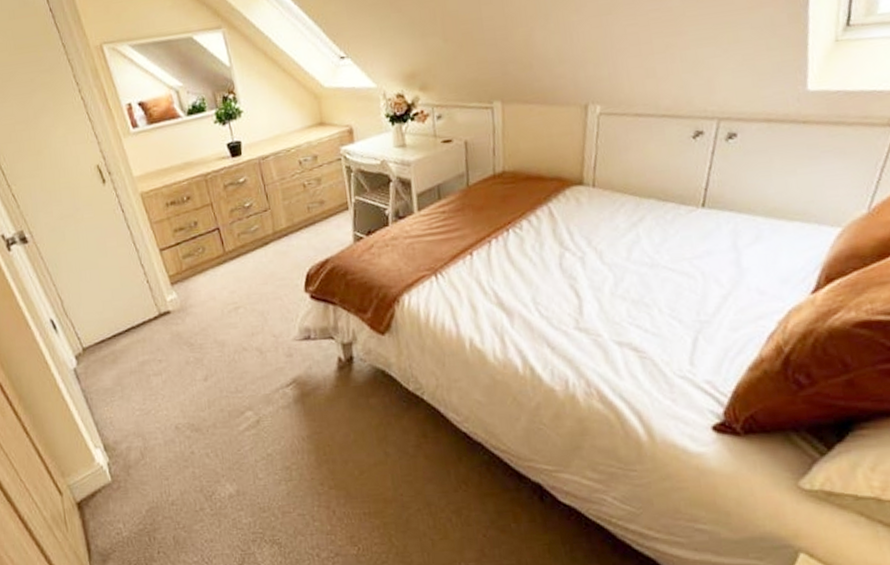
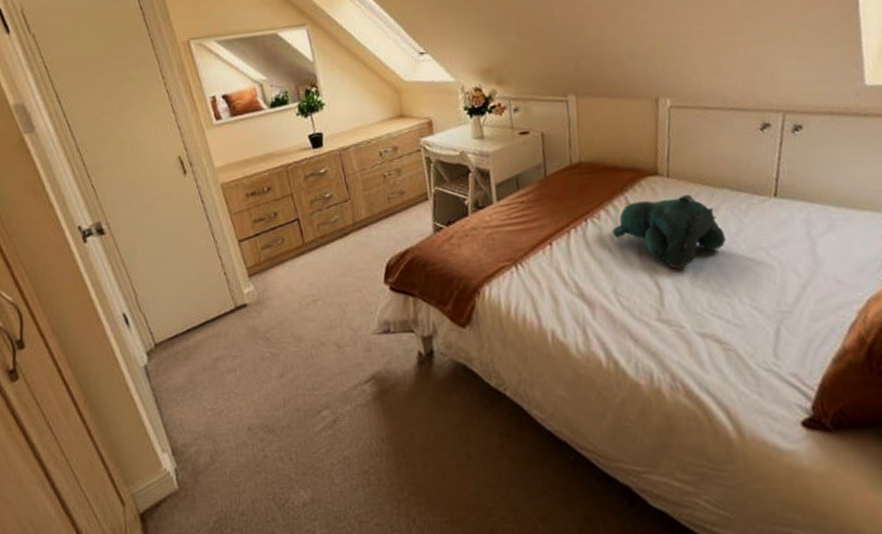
teddy bear: none [533,204,649,280] -> present [611,194,726,270]

